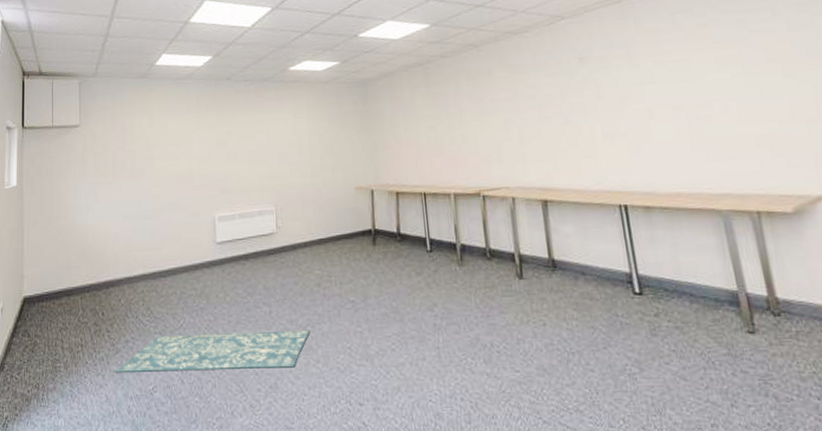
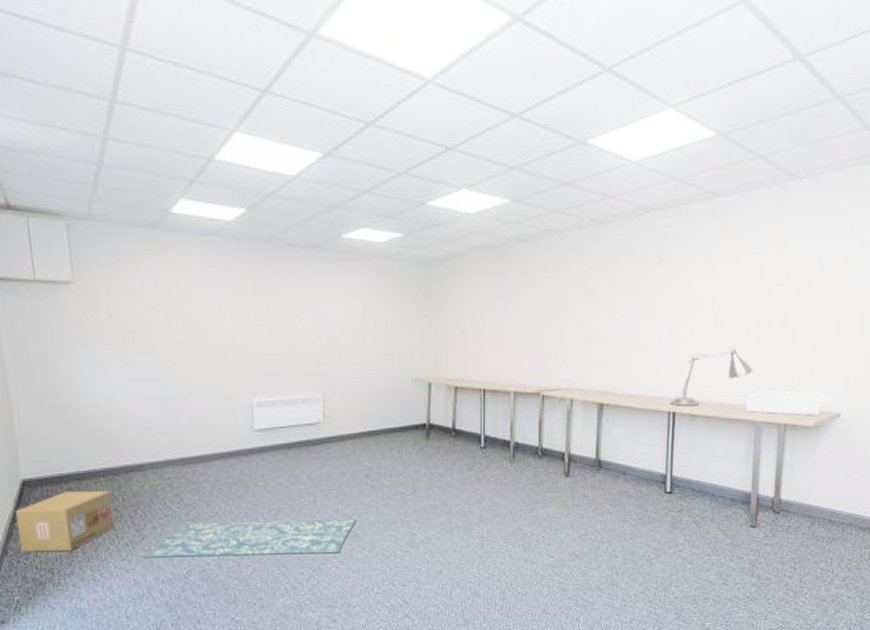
cardboard box: none [15,305,94,367] -> present [15,490,115,552]
desk lamp: none [618,136,705,199] -> present [669,349,753,406]
printer: none [704,175,808,202] -> present [746,390,833,417]

